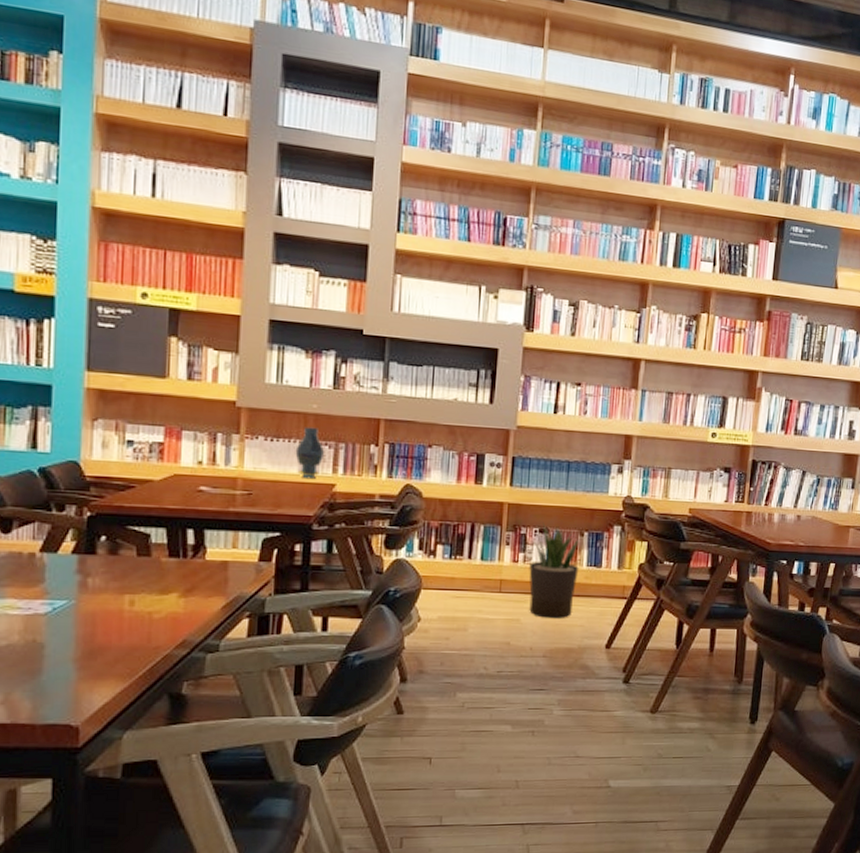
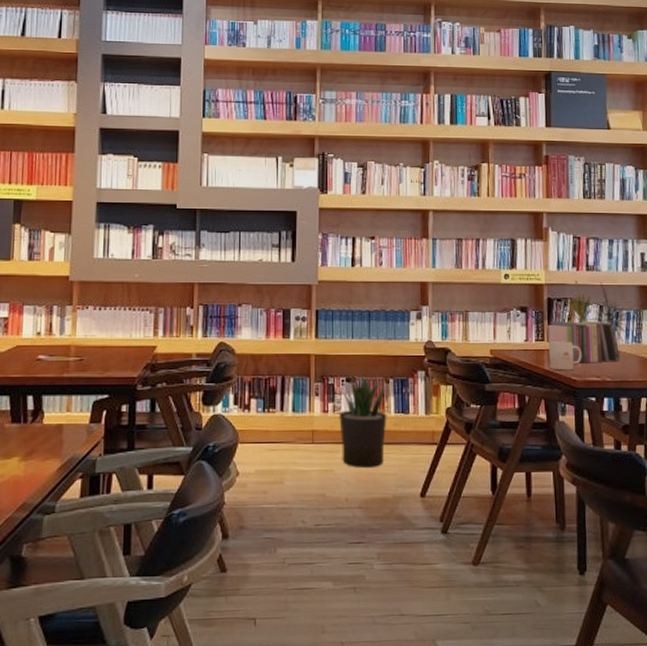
vase: present [295,427,325,480] -> none [120,295,147,343]
mug: none [746,503,779,533] -> present [549,341,582,371]
books: none [748,484,816,528] -> present [548,320,621,364]
plant: none [762,444,829,510] -> present [560,281,629,344]

